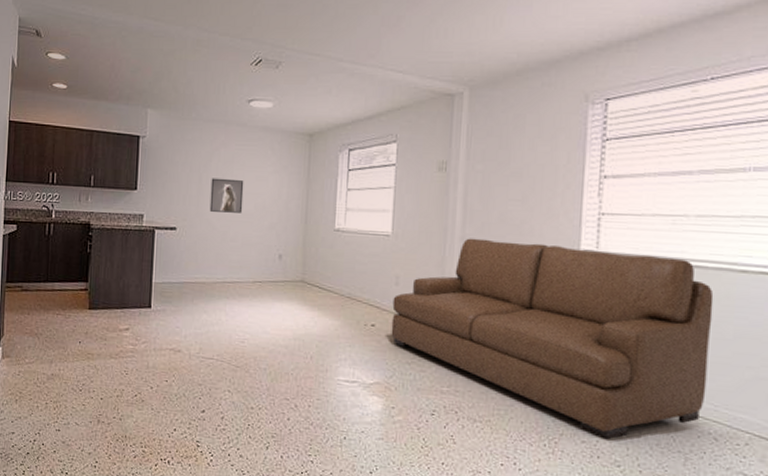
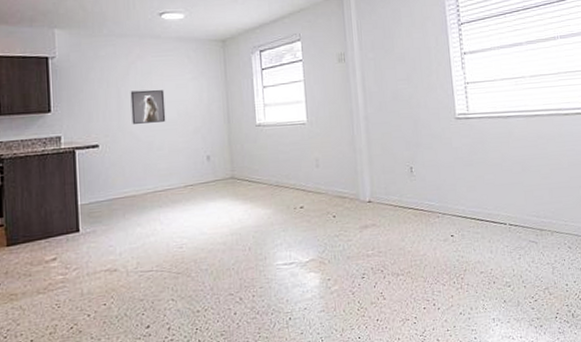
sofa: present [391,238,714,440] -> none [316,110,558,267]

